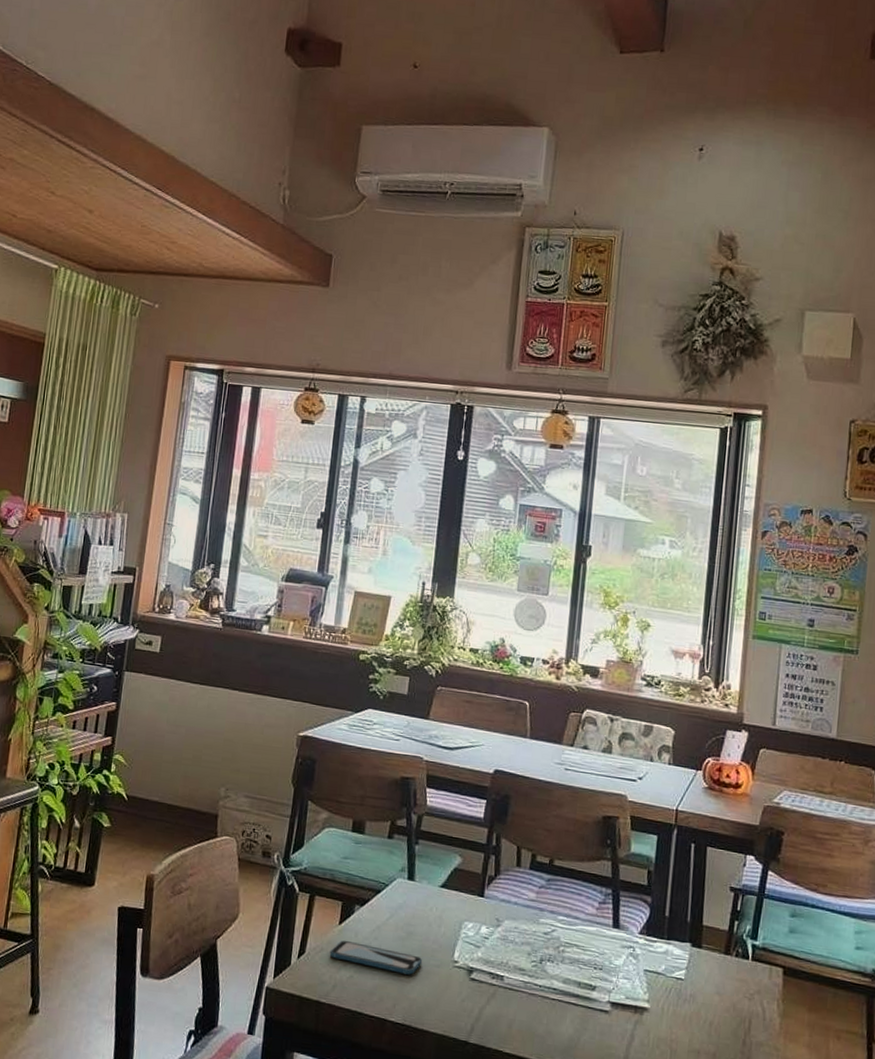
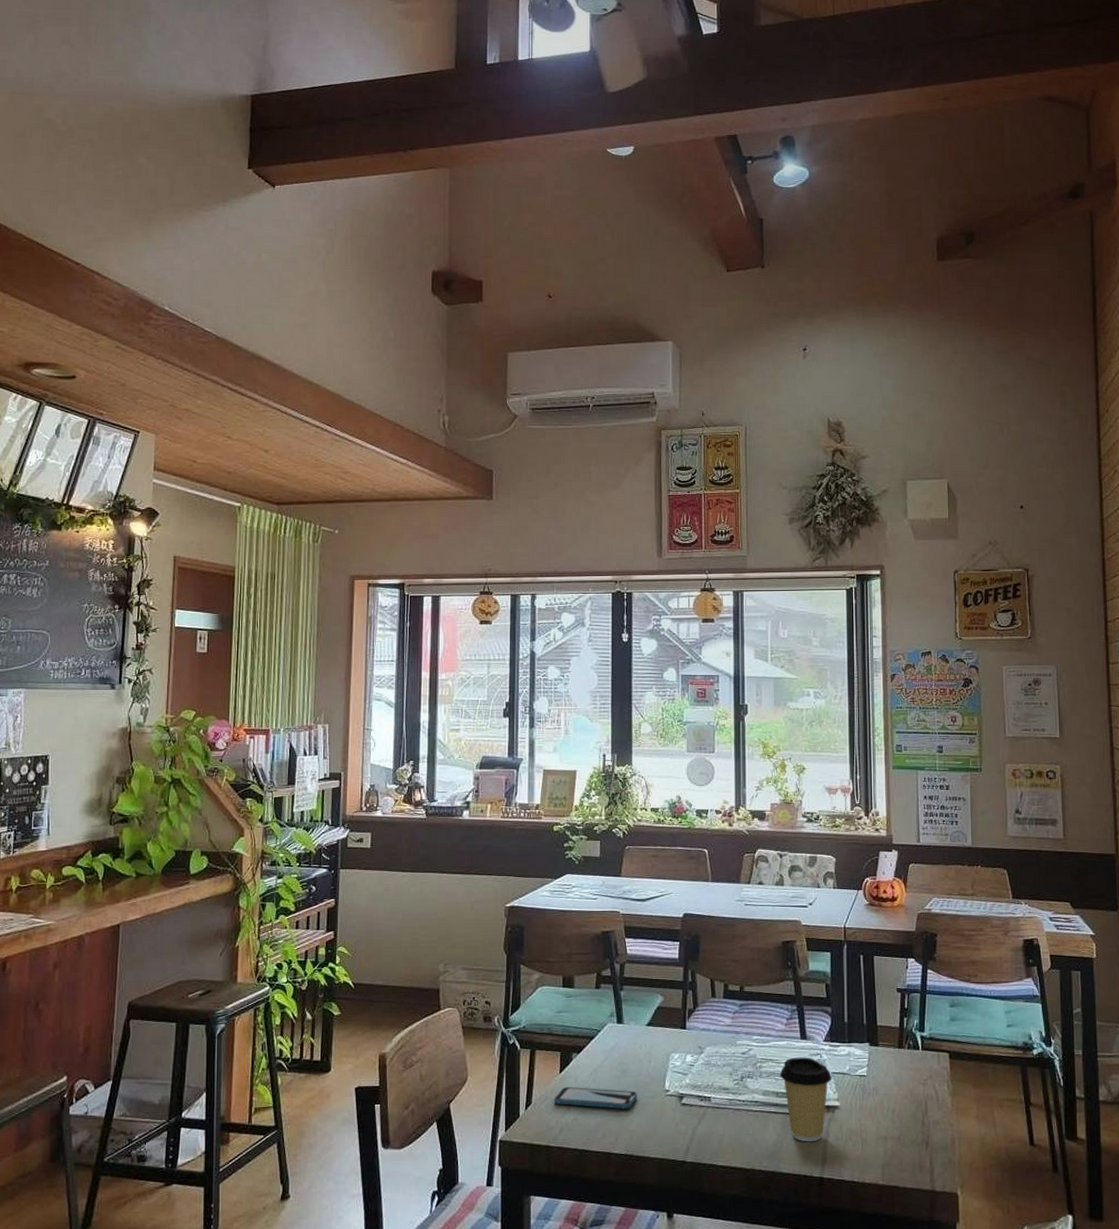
coffee cup: none [584,946,644,1044] -> present [779,1057,832,1142]

